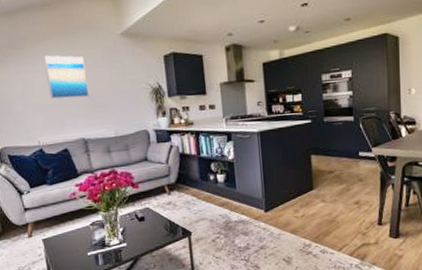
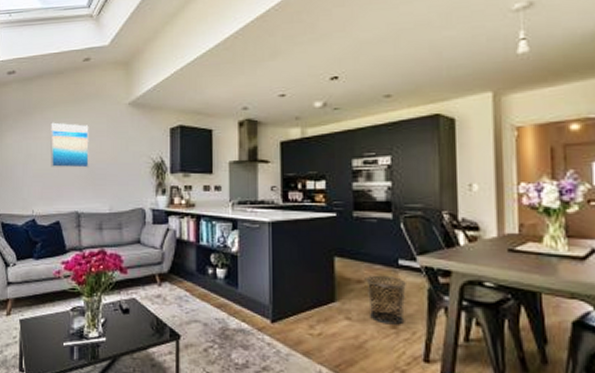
waste bin: none [336,165,365,202] -> present [366,275,406,325]

